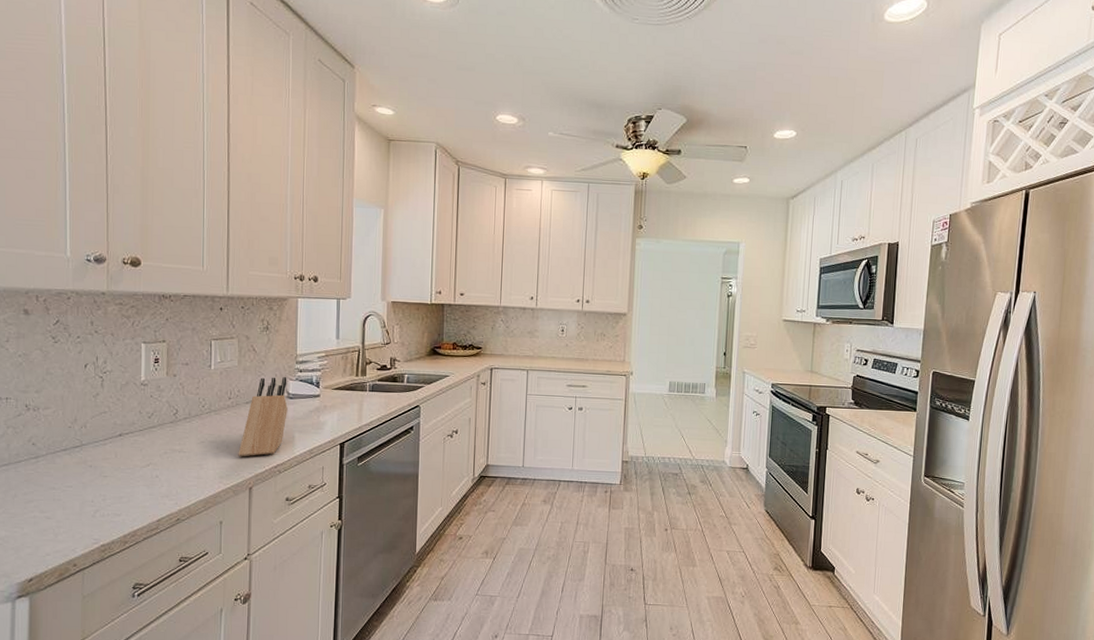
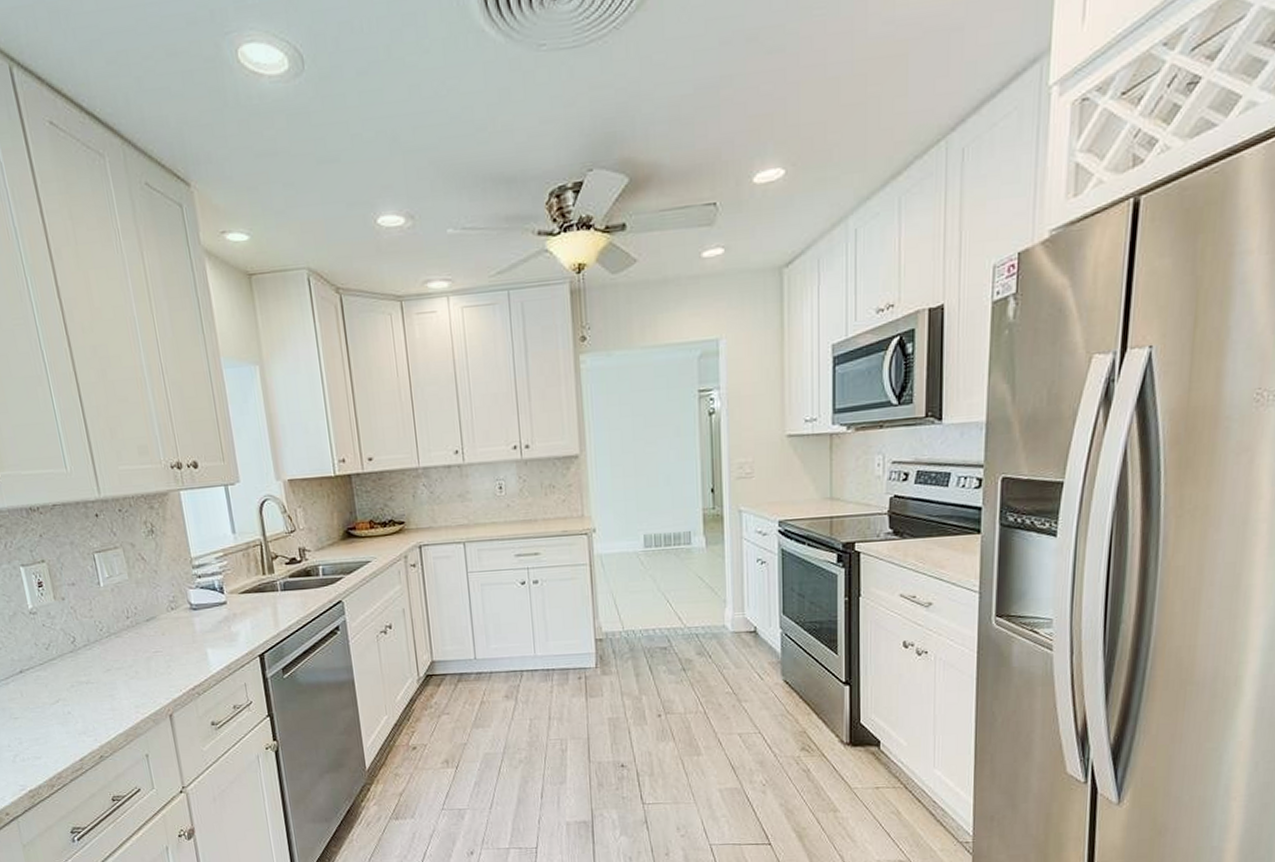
knife block: present [238,376,288,457] -> none [149,585,195,682]

